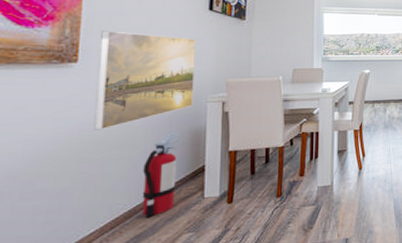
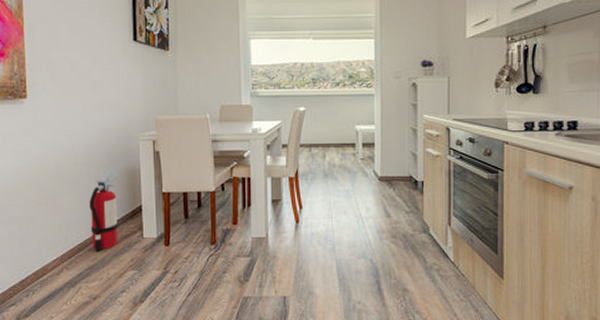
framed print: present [93,30,196,130] -> none [42,66,126,165]

